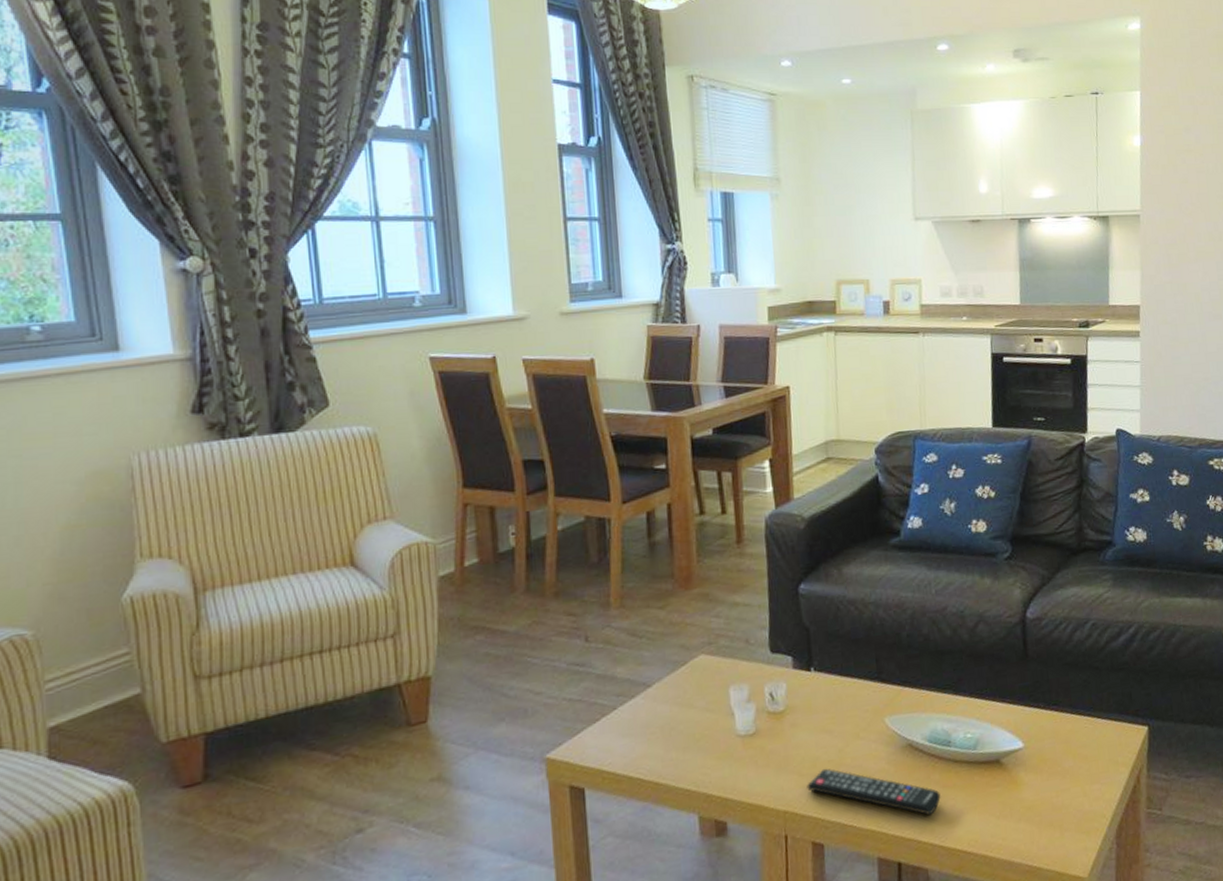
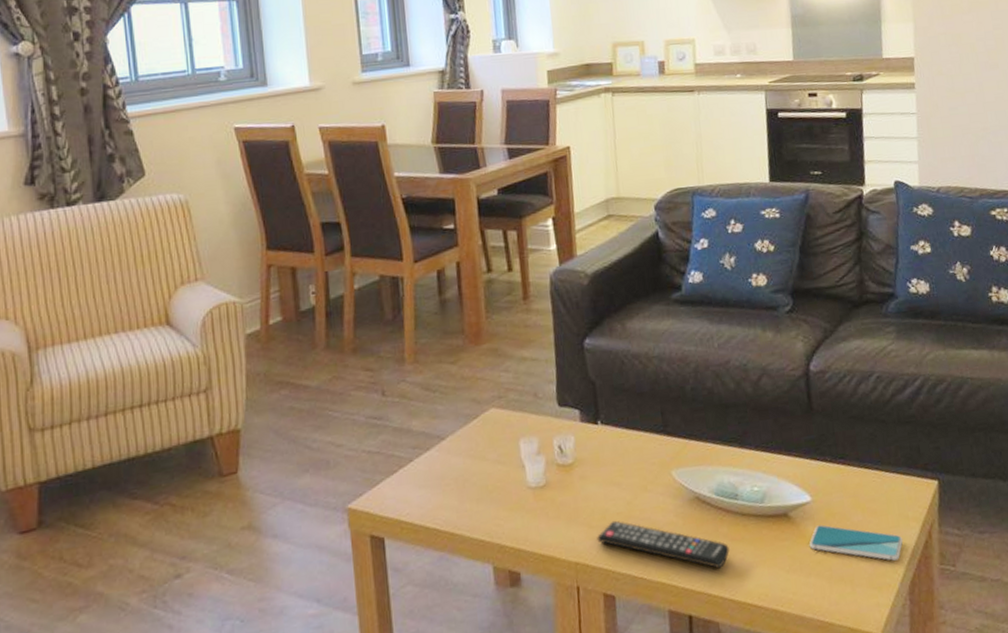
smartphone: none [1020,770,1113,806] -> present [809,525,903,561]

